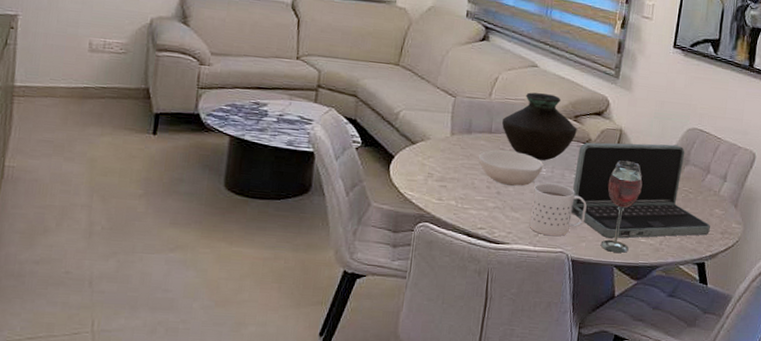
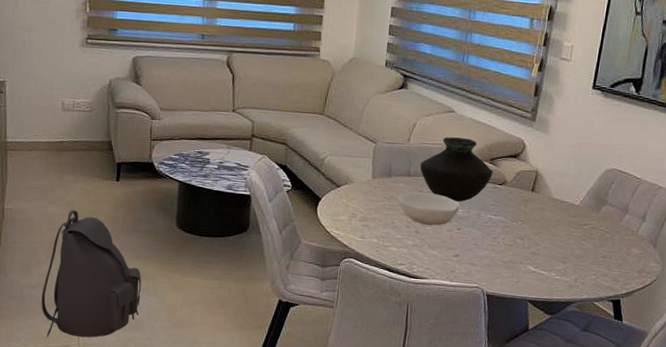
backpack: none [45,168,179,324] -> present [41,210,142,338]
mug: present [529,182,587,237] -> none [446,222,502,273]
laptop: present [571,142,710,239] -> none [486,184,627,276]
wineglass: present [600,160,643,253] -> none [515,201,558,289]

